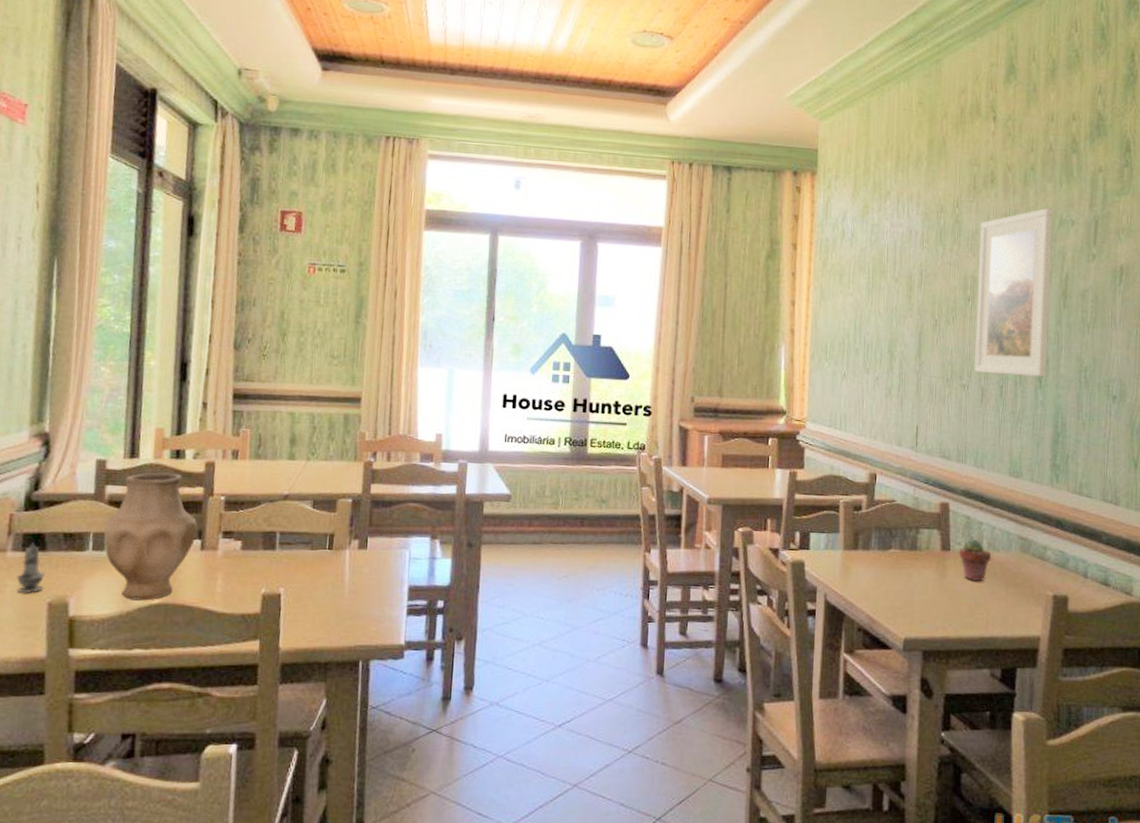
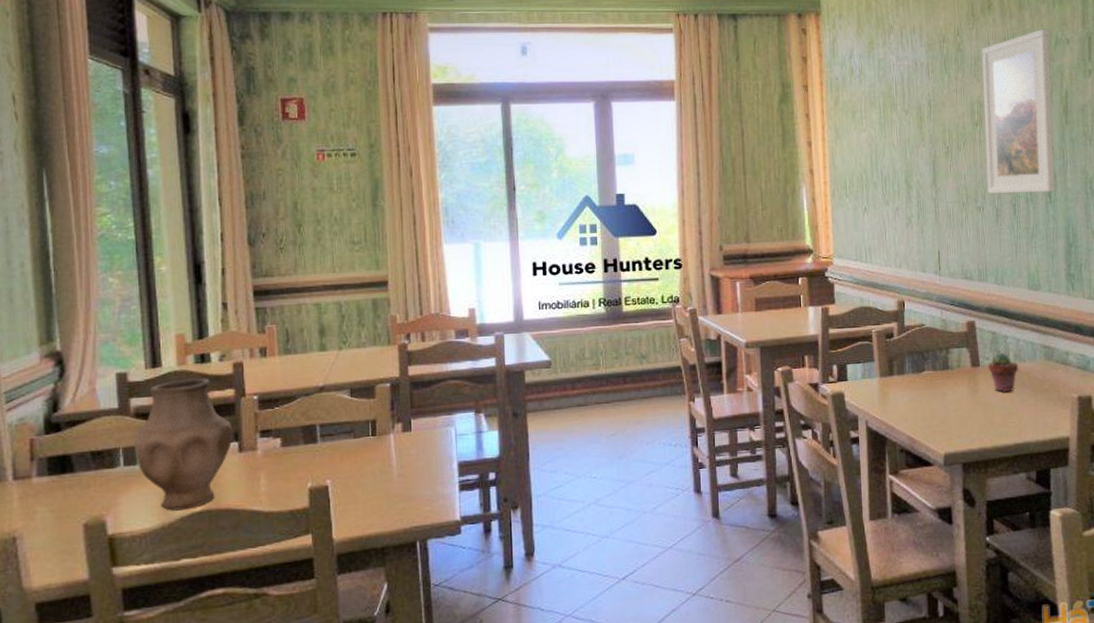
salt shaker: present [16,542,45,593] -> none [45,465,76,518]

